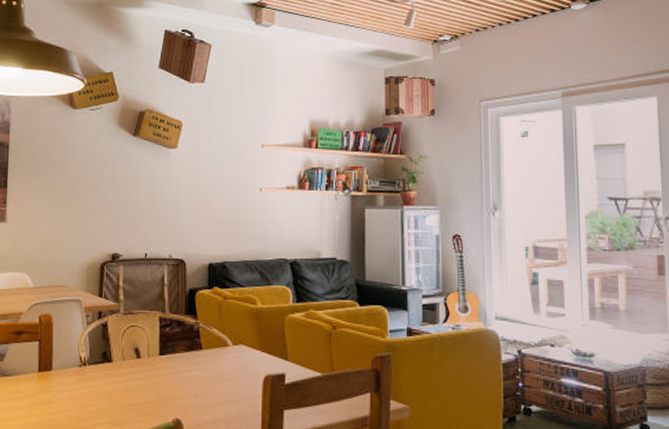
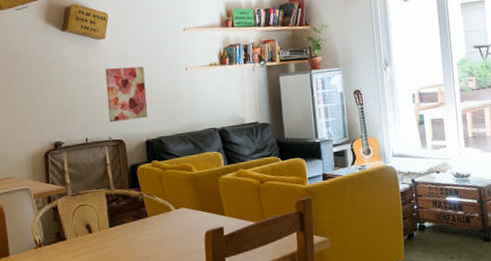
wall art: none [172,180,215,239] -> present [105,66,148,122]

